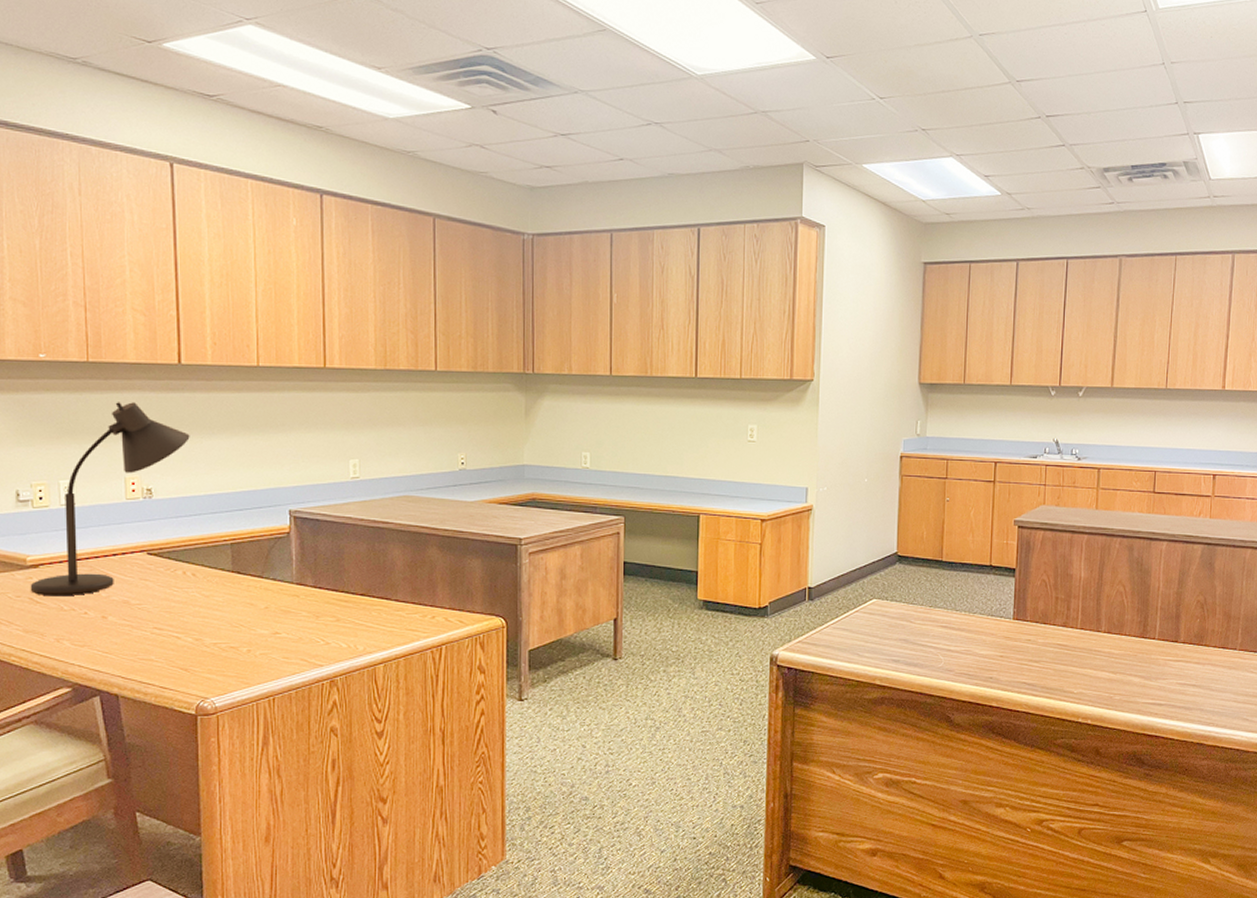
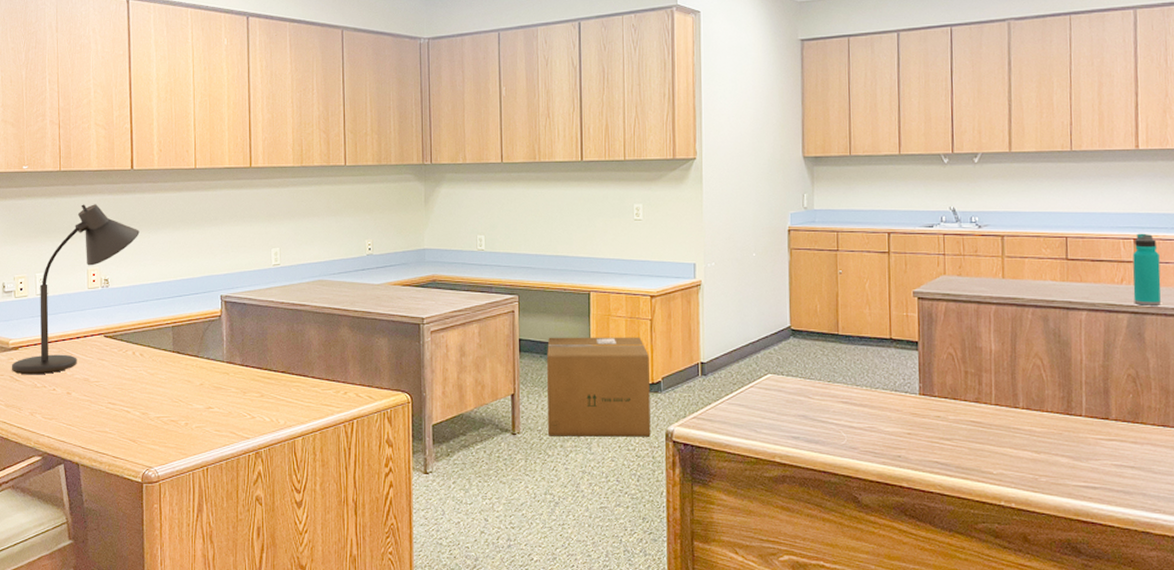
box: none [651,560,757,661] -> present [547,337,651,437]
water bottle: none [1208,469,1234,537] -> present [1132,233,1161,305]

